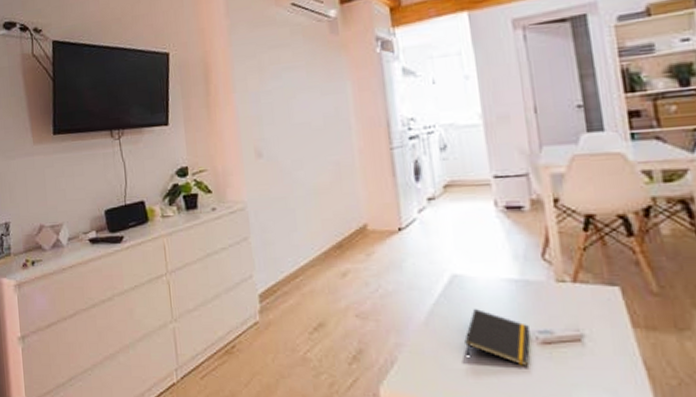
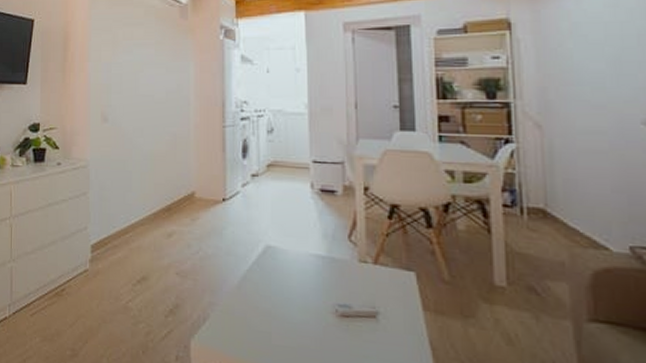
notepad: present [464,309,530,368] -> none [271,279,331,337]

